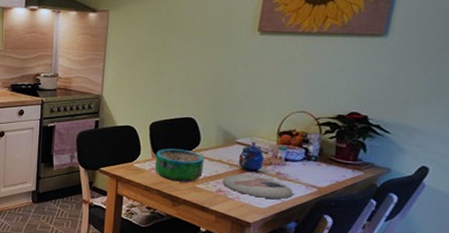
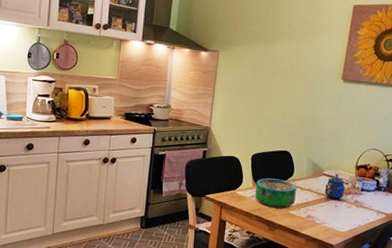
plate: present [222,175,293,199] -> none [311,202,368,224]

